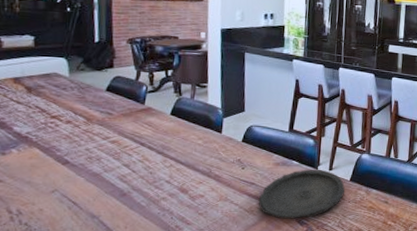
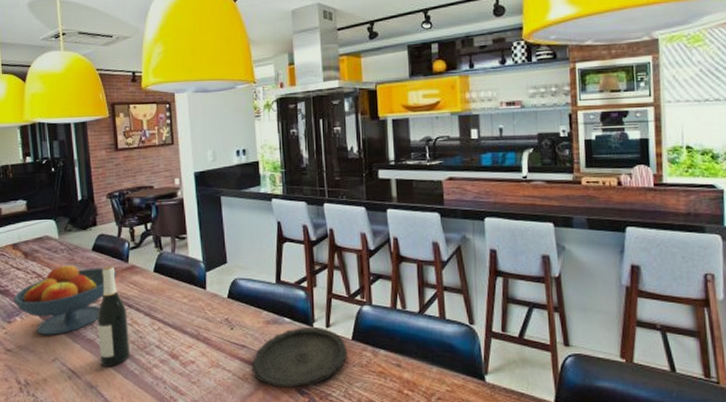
fruit bowl: none [10,102,131,169] -> present [13,264,117,336]
wine bottle: none [105,105,139,198] -> present [97,265,130,366]

